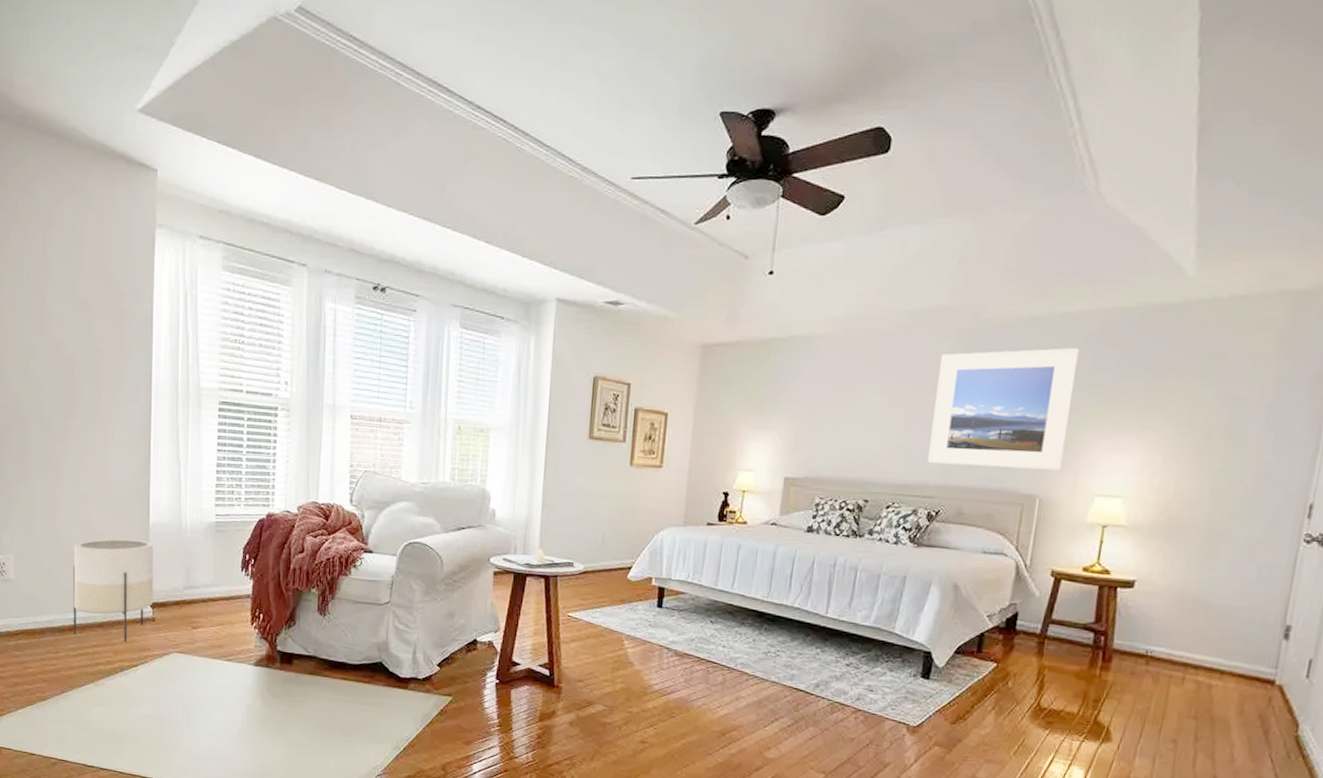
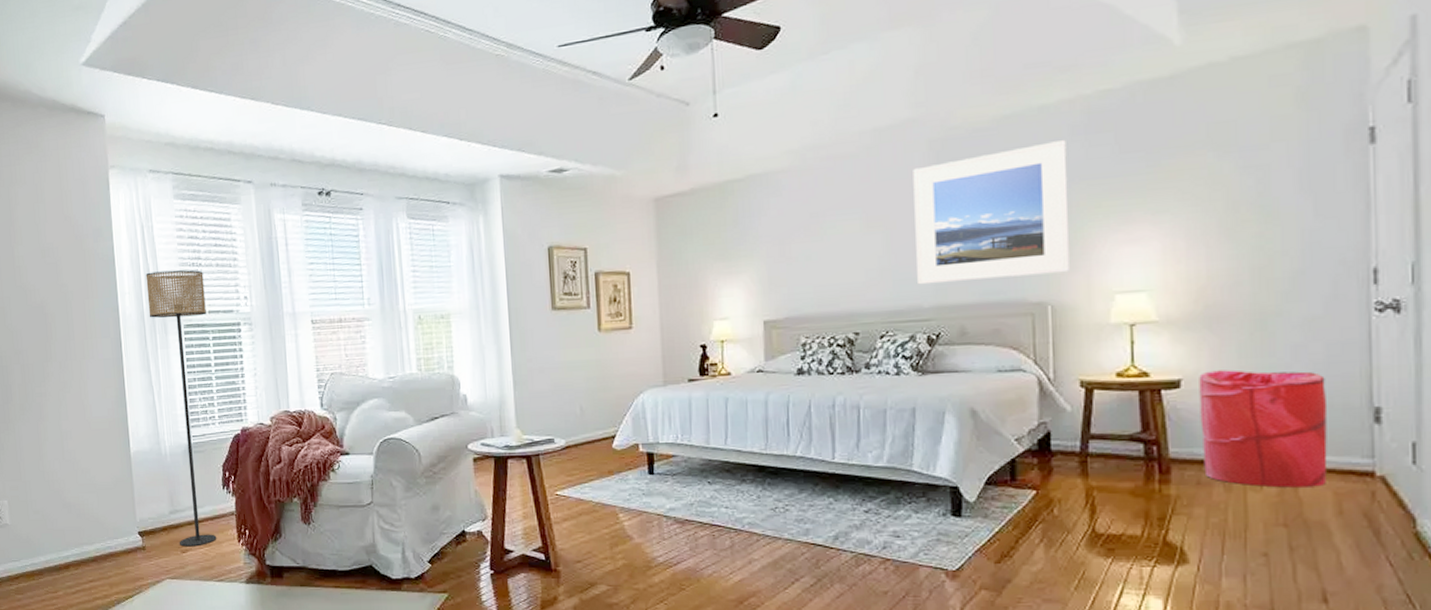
planter: present [73,538,154,642] -> none [62,470,142,574]
floor lamp: none [183,342,245,625] -> present [145,270,217,547]
laundry hamper: none [1139,576,1253,688] -> present [1199,369,1328,488]

